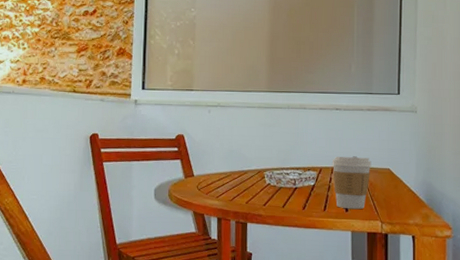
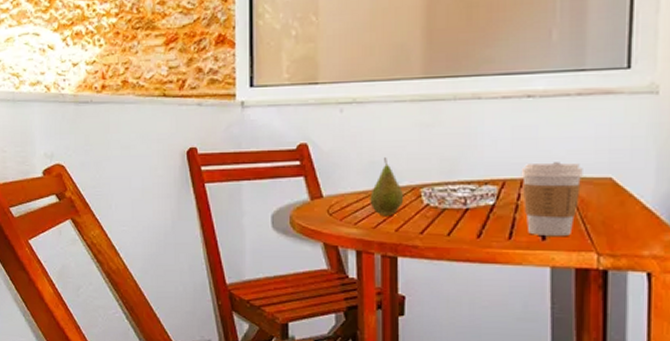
fruit: none [228,148,253,192] -> present [370,158,404,216]

